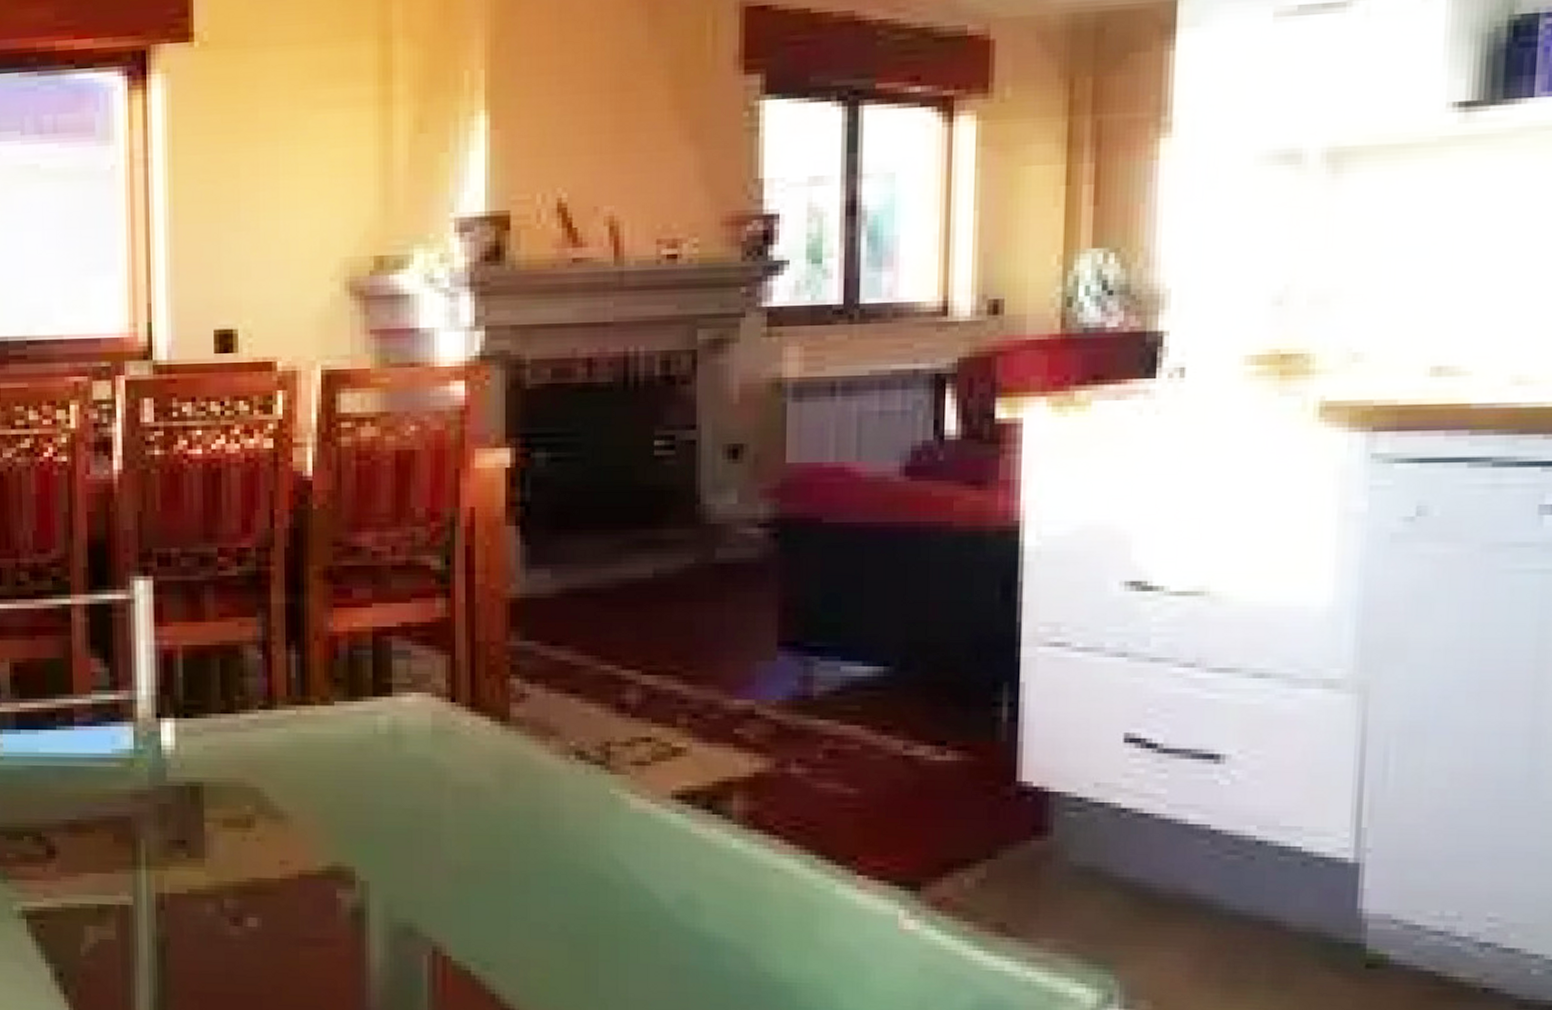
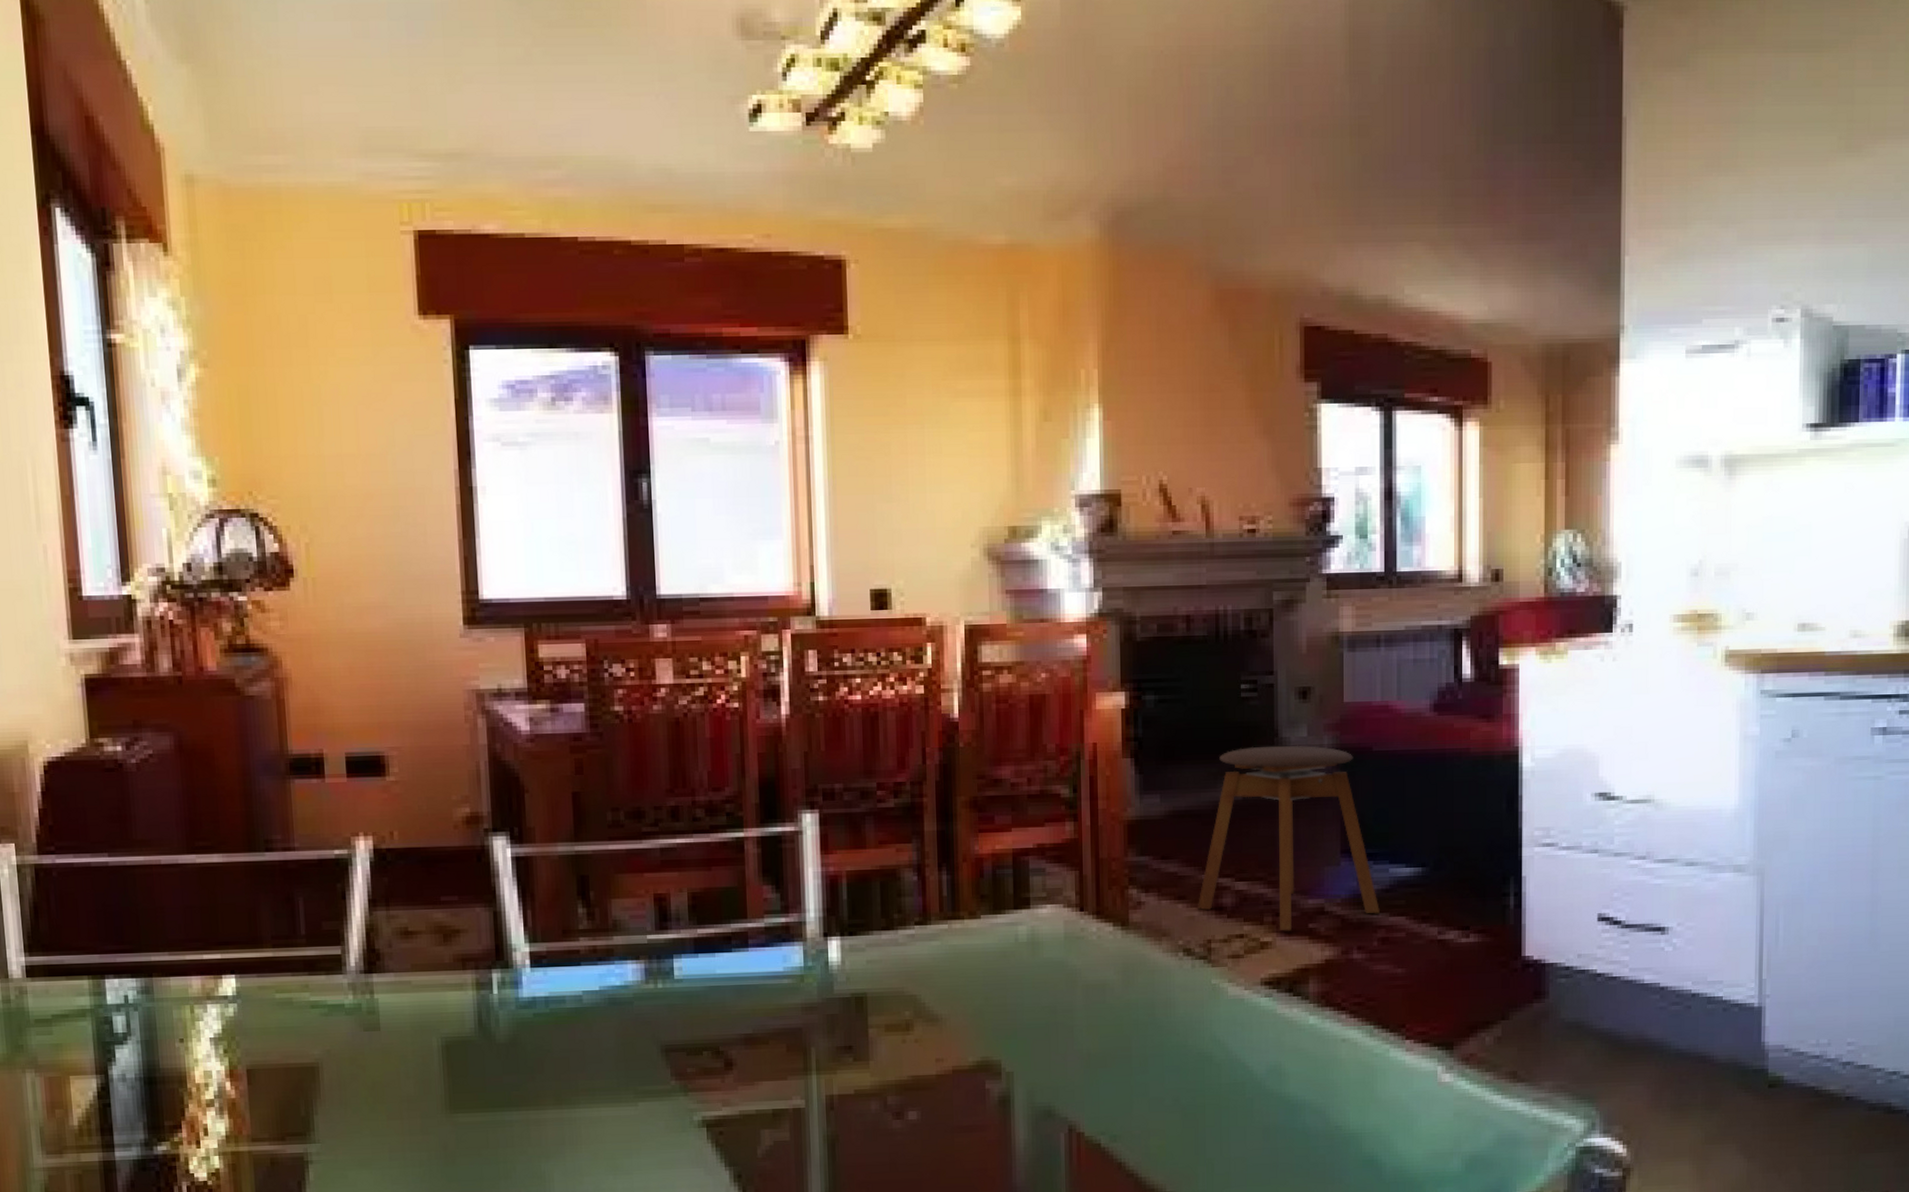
stool: none [593,514,827,736] -> present [1197,745,1380,931]

